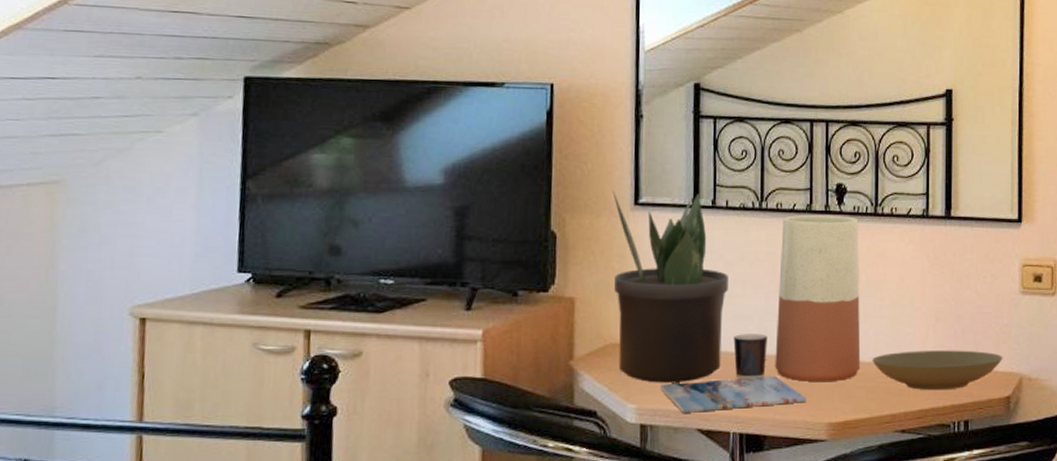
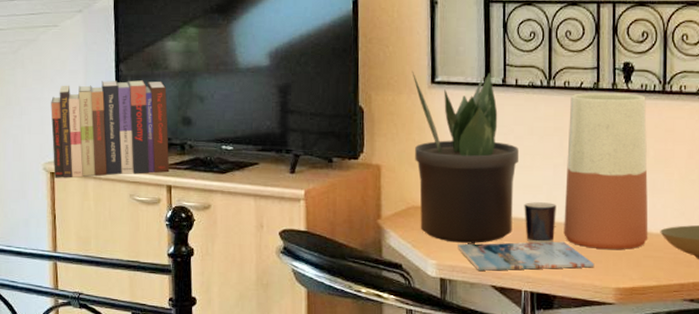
books: none [145,199,310,325] -> present [51,79,170,179]

